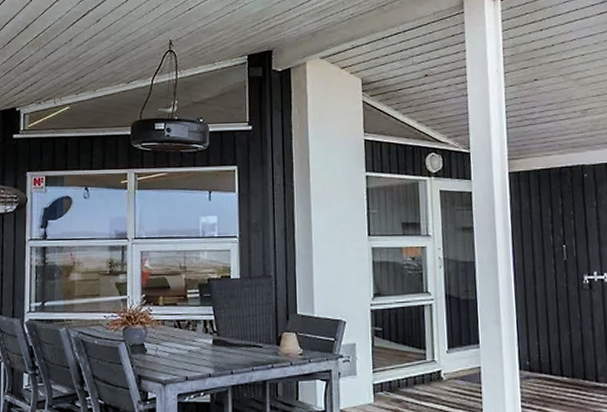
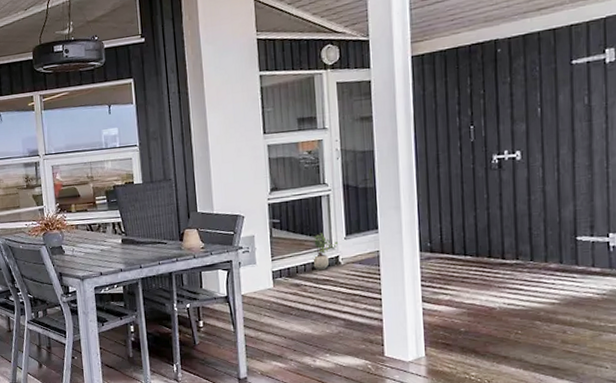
potted plant: none [414,344,440,385] -> present [312,233,338,270]

